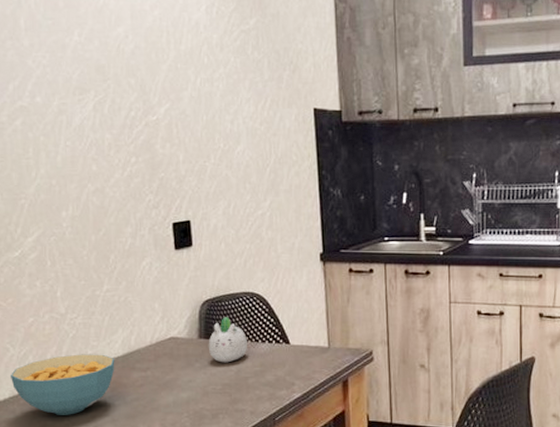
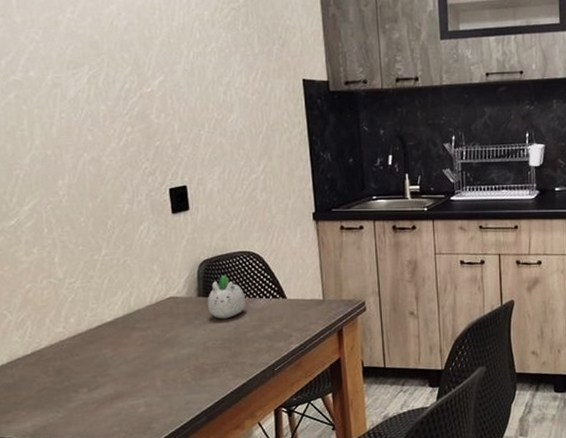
cereal bowl: present [11,354,115,415] -> none [9,316,115,377]

